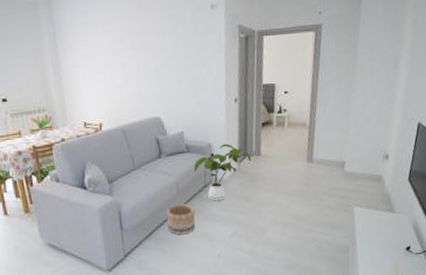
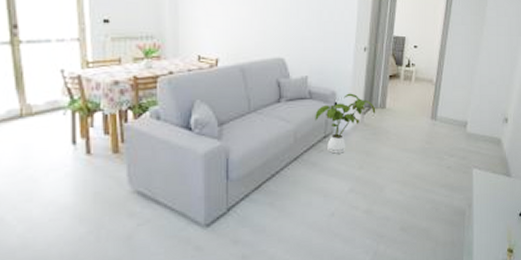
basket: present [167,203,196,235] -> none [279,154,312,189]

